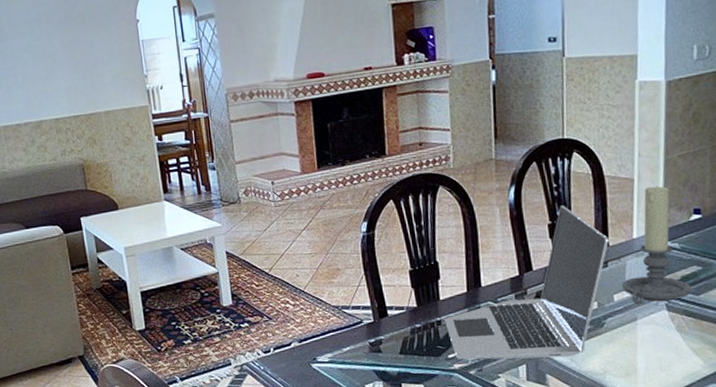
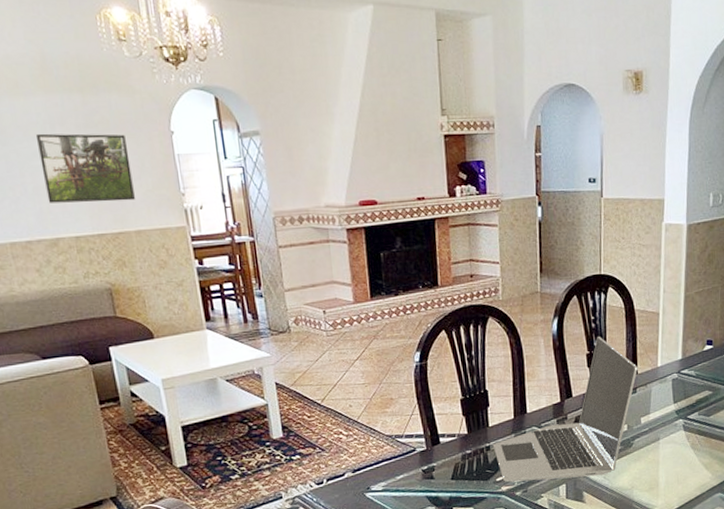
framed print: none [26,25,105,90] -> present [35,133,135,203]
candle holder: present [622,185,692,304] -> none [647,319,704,426]

